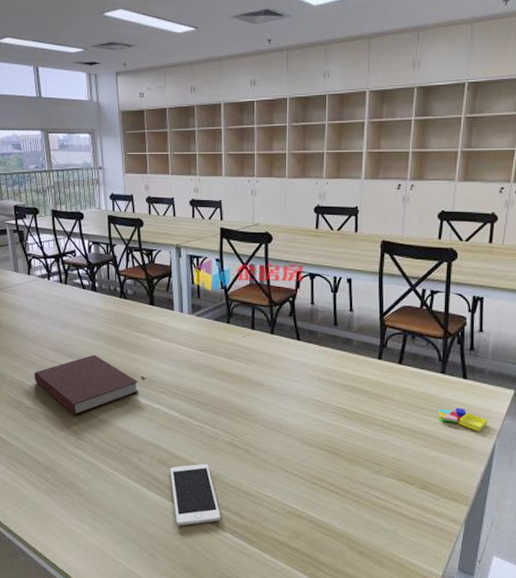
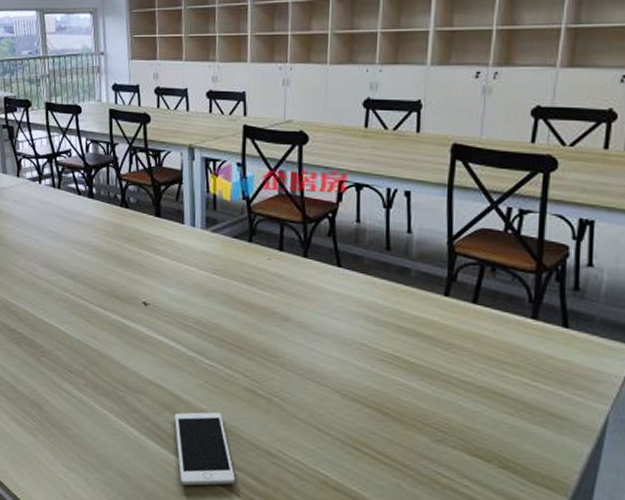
notebook: present [34,354,139,416] -> none [20,272,140,344]
sticky notes: present [439,407,488,431] -> none [527,364,599,399]

